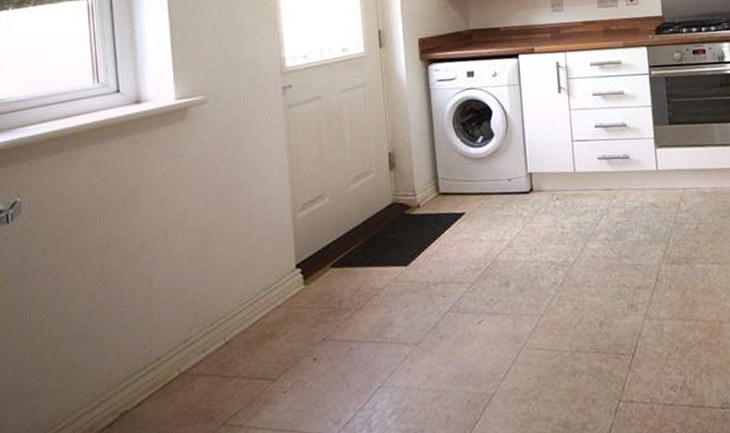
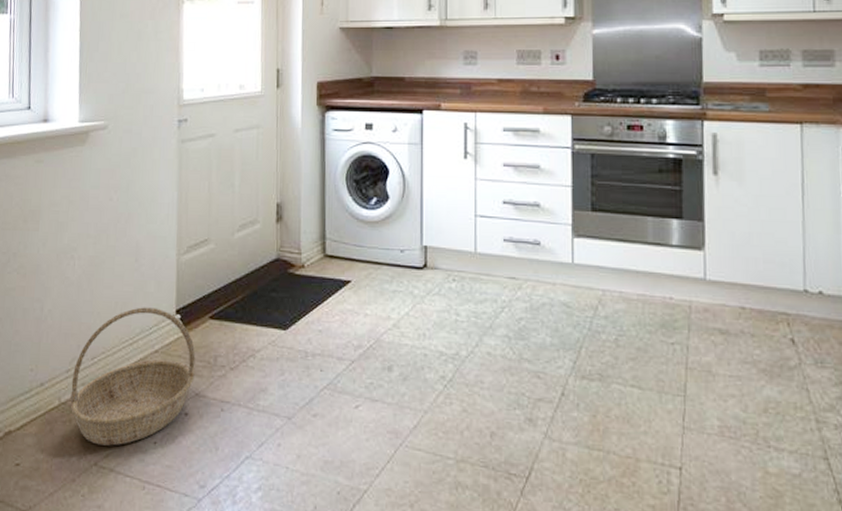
basket: none [190,266,320,406] -> present [70,307,196,446]

